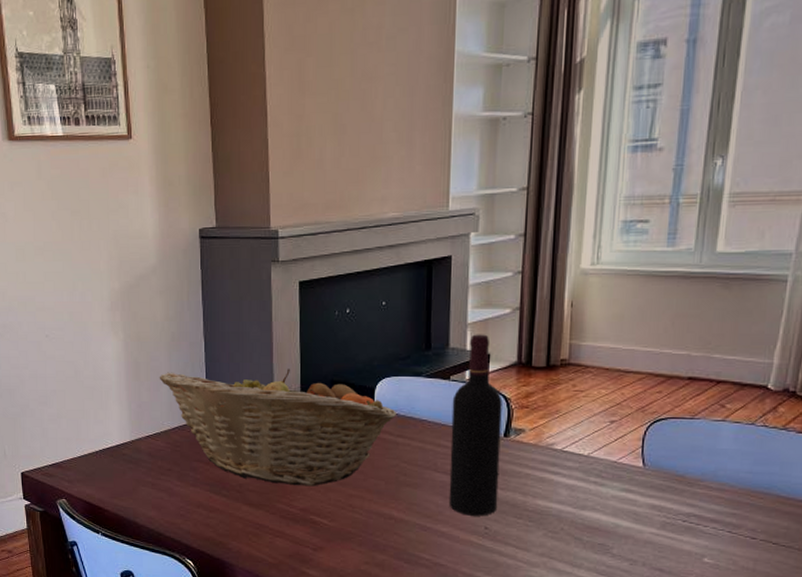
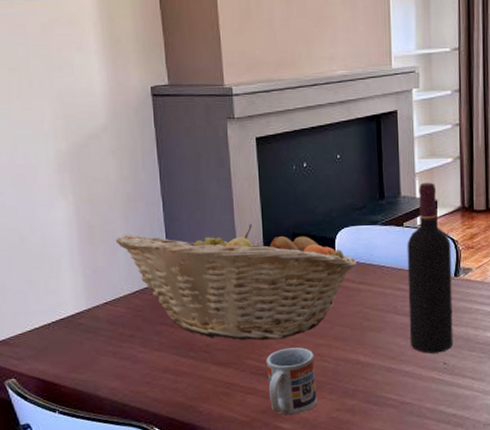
cup: none [296,495,346,563] -> present [266,347,317,416]

